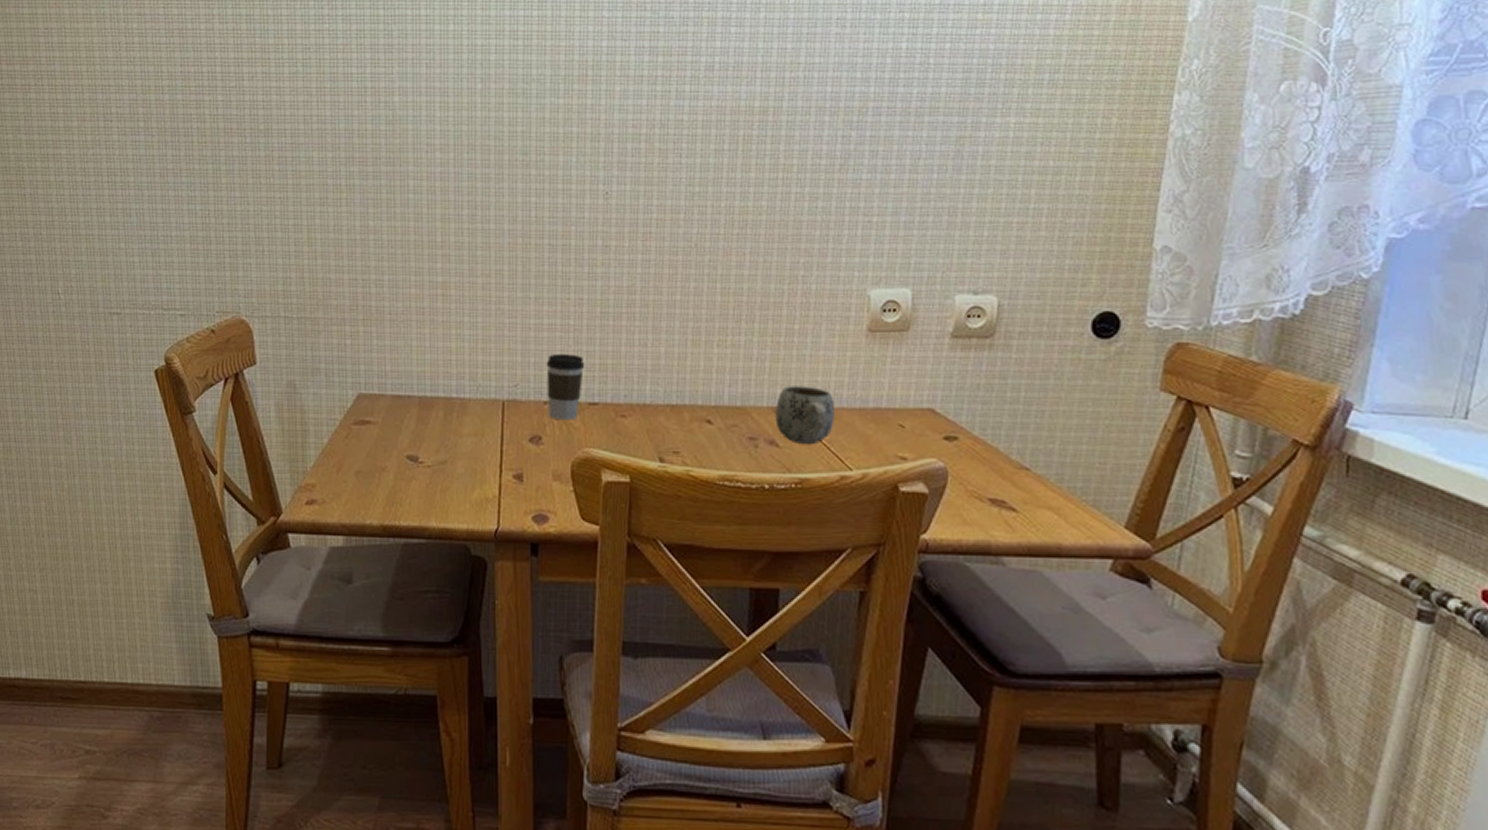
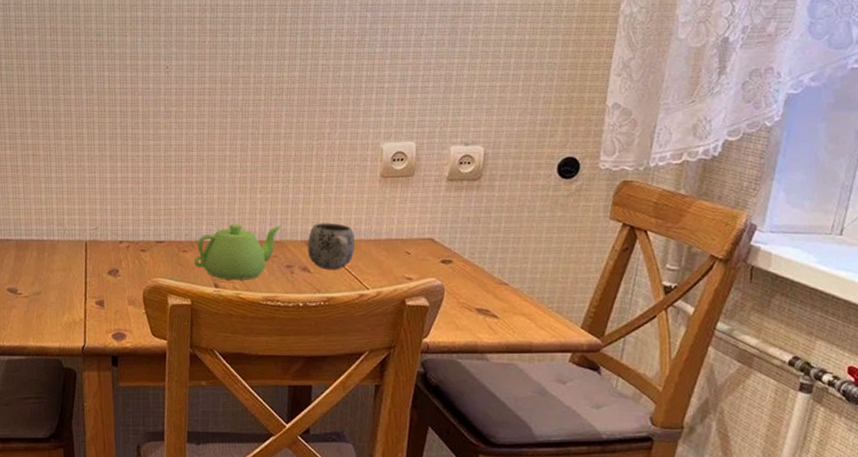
coffee cup: present [546,354,585,420] -> none [120,201,152,256]
teapot: none [635,385,744,454] -> present [194,224,282,281]

